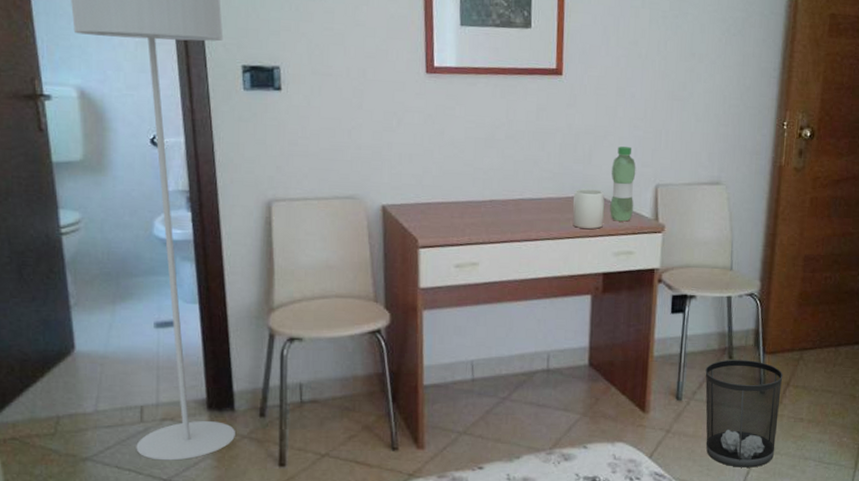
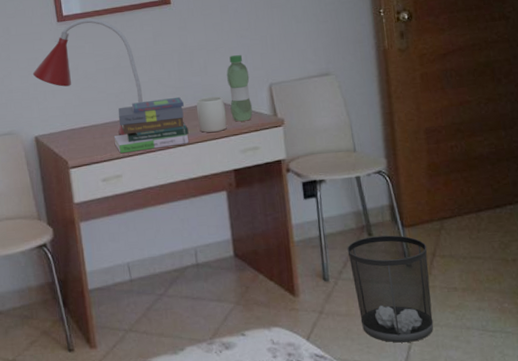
desk lamp: none [388,75,515,218] -> present [32,18,143,135]
books: none [475,183,561,239] -> present [113,96,189,154]

